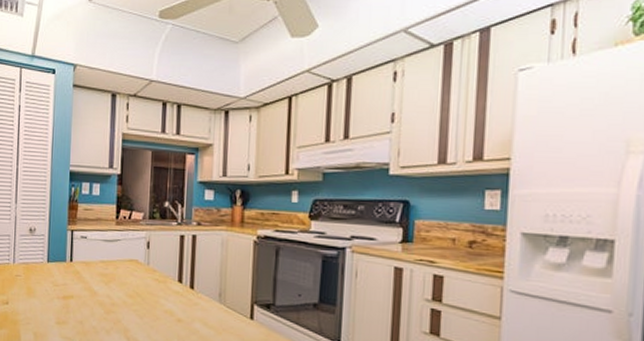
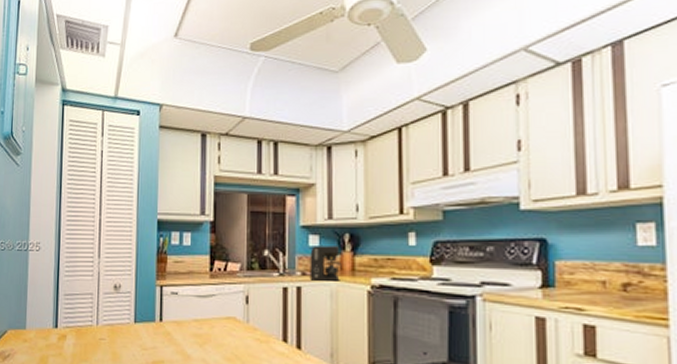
coffee maker: none [204,199,233,231] -> present [309,246,342,281]

